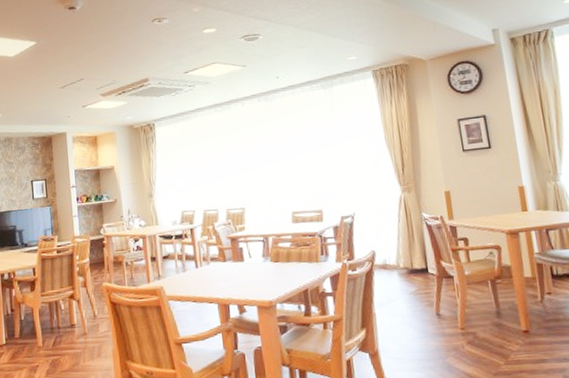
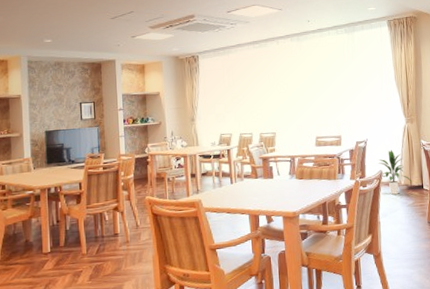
indoor plant: none [369,225,414,280] -> present [378,150,412,195]

